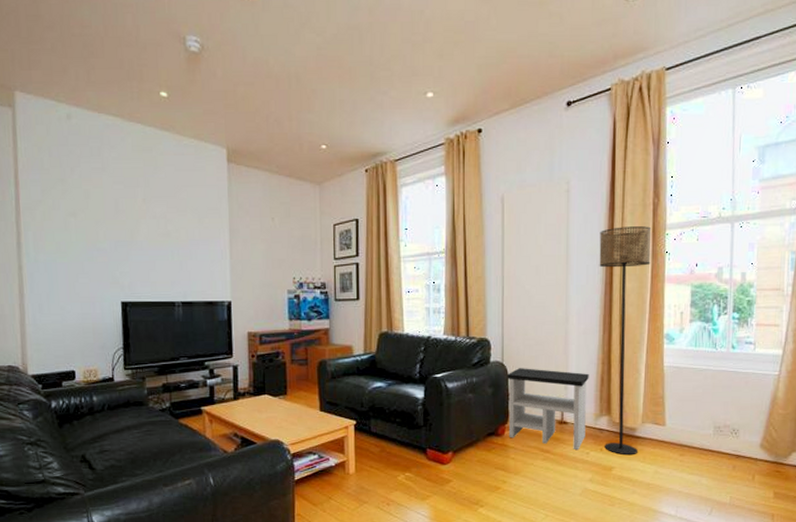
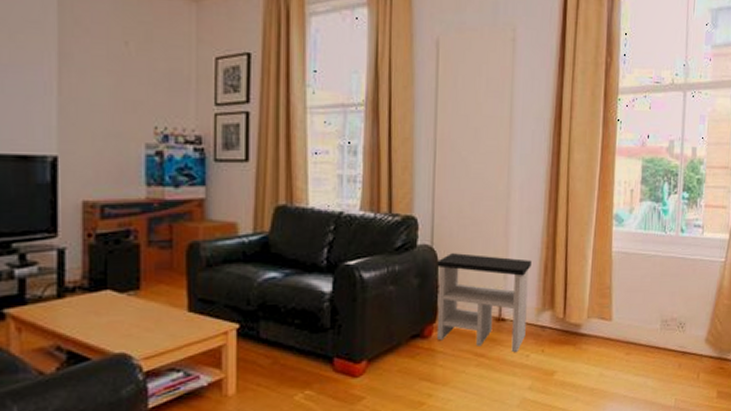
floor lamp: present [599,226,652,456] -> none [546,87,604,357]

